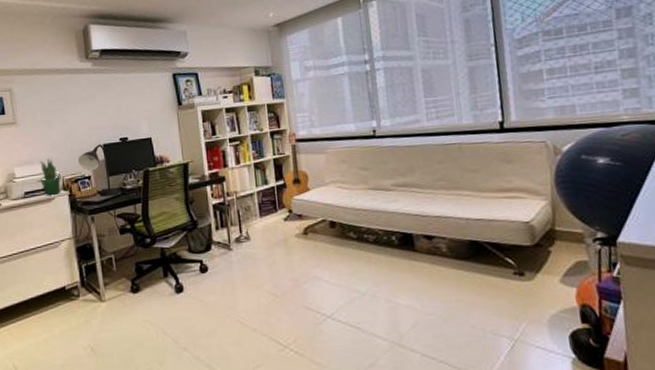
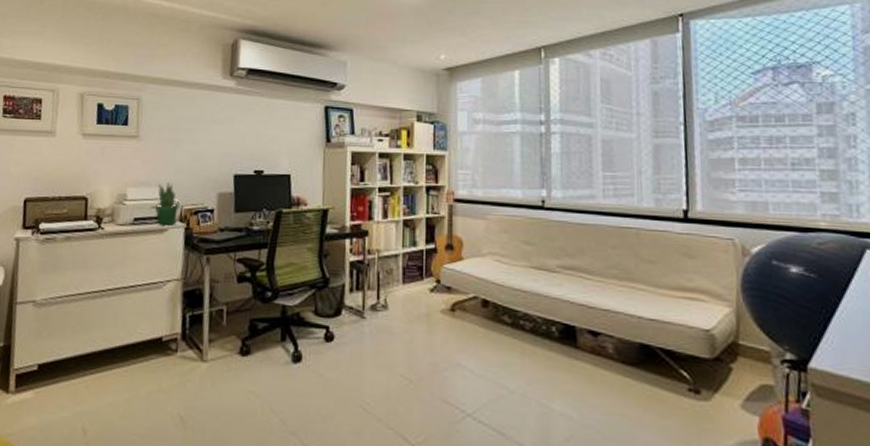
desk lamp: present [78,144,120,197] -> none [202,173,245,237]

